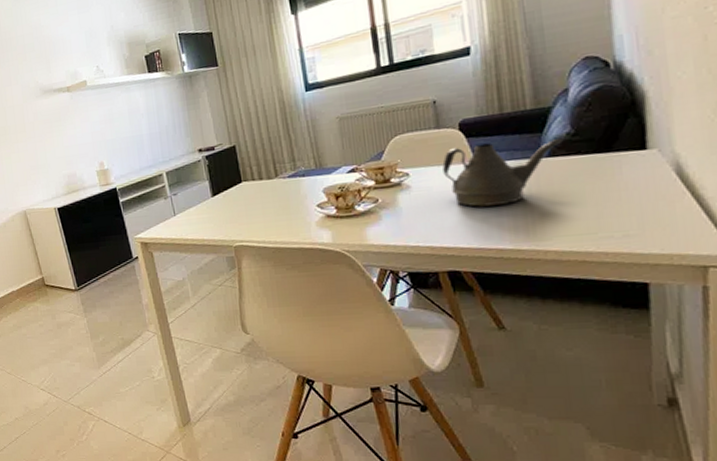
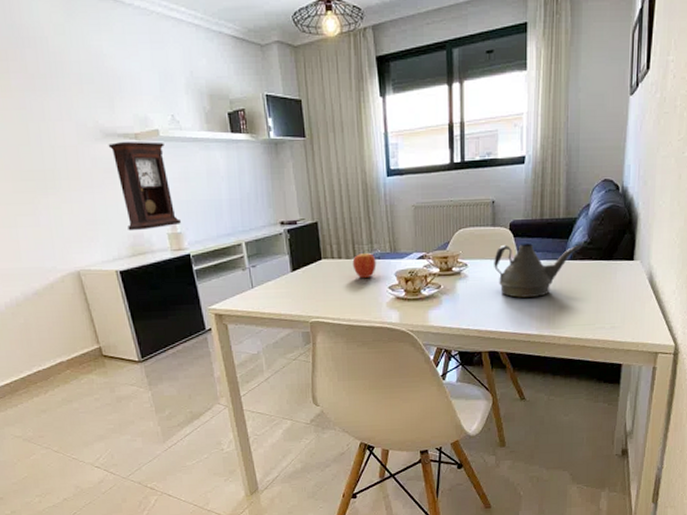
pendulum clock: none [46,91,107,172] -> present [108,141,181,231]
fruit: none [274,170,301,198] -> present [352,251,376,278]

